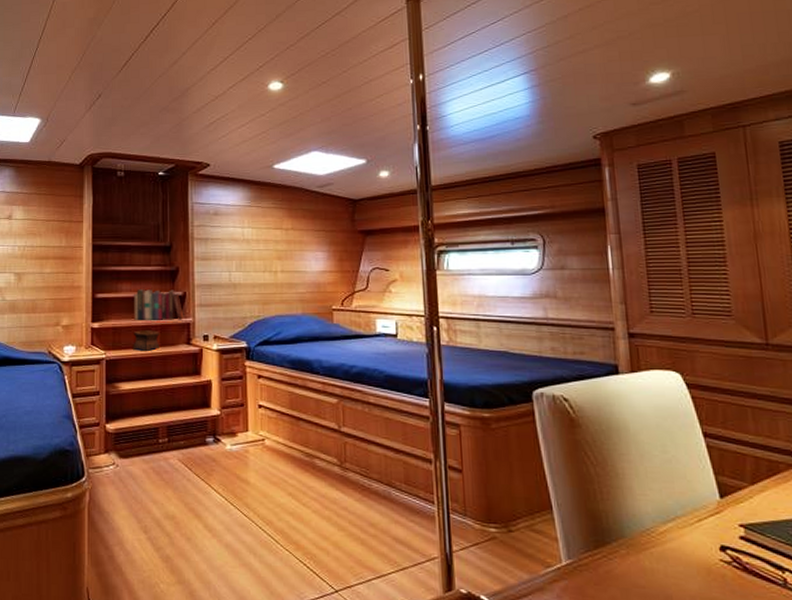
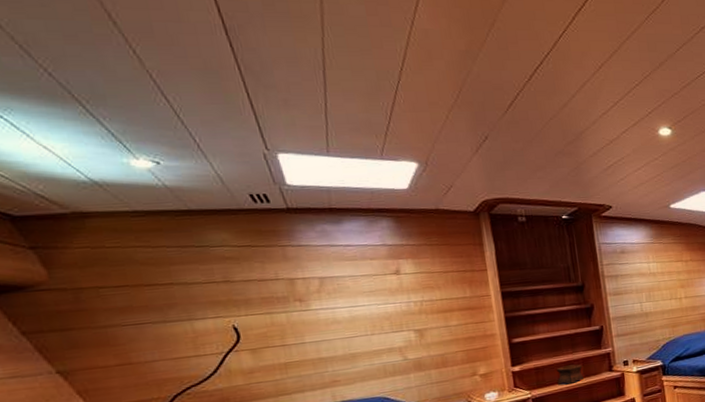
books: present [134,288,184,320] -> none [552,325,604,358]

